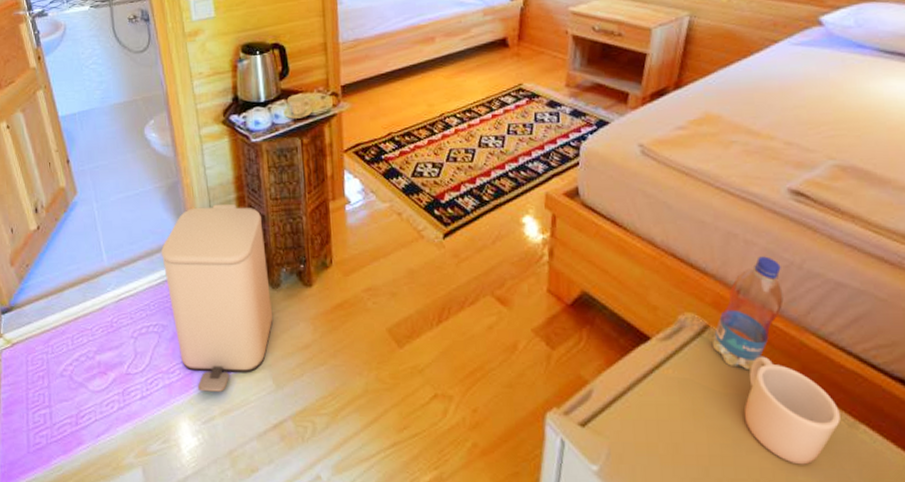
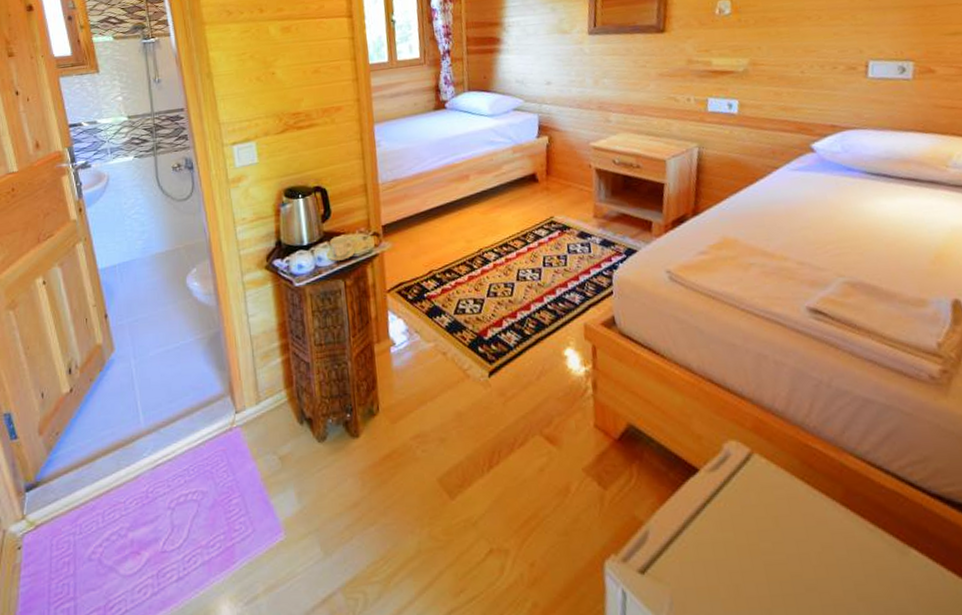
pedal bin: present [161,203,273,392] -> none [202,352,320,567]
bottle: present [712,256,784,370] -> none [757,376,819,498]
mug: present [743,356,841,465] -> none [796,481,890,599]

